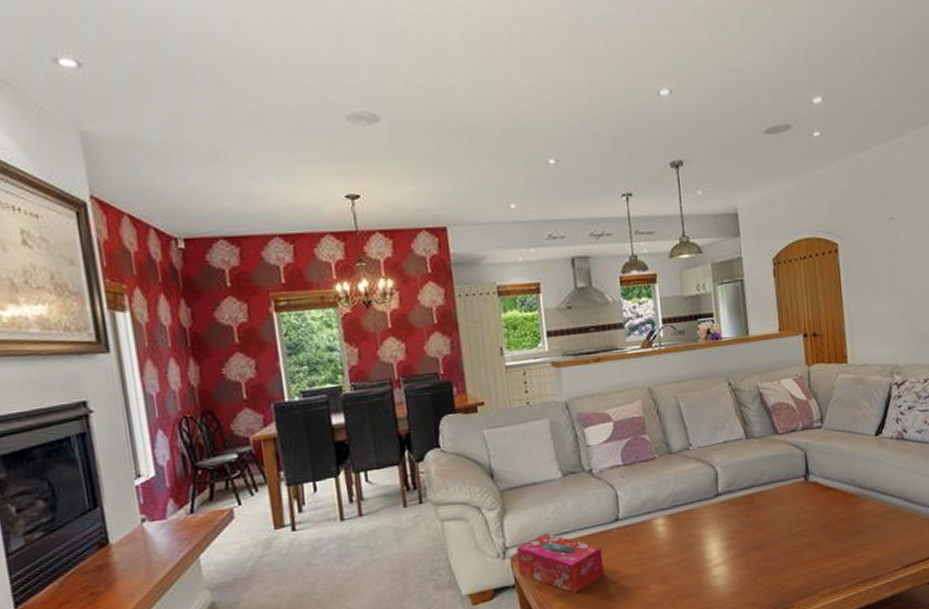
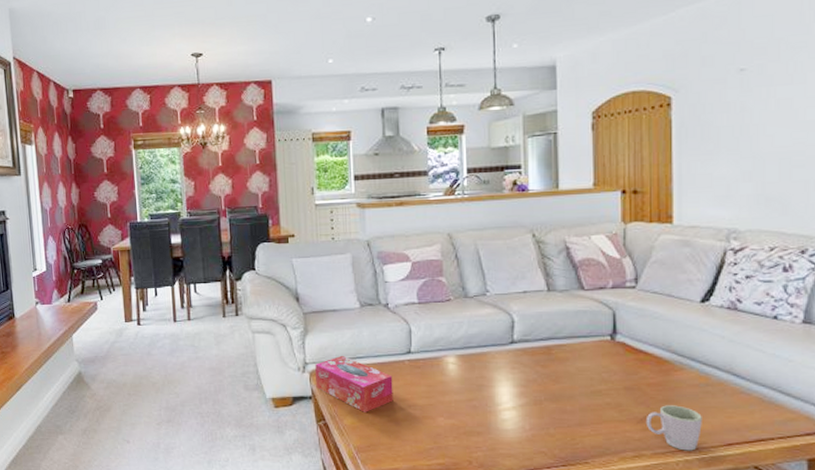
mug: none [839,536,885,579] -> present [645,405,702,451]

